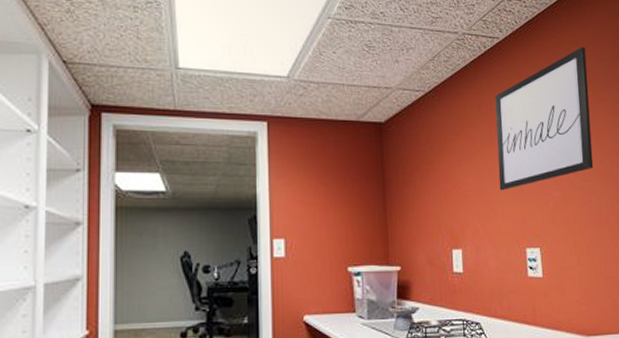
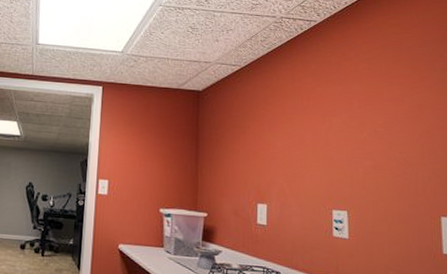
wall art: present [495,47,594,191] -> none [308,29,411,156]

